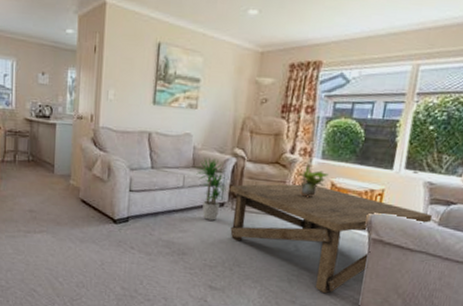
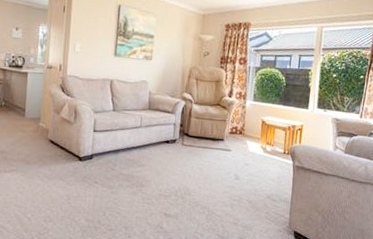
potted plant: present [195,157,229,221] -> none [151,100,180,155]
coffee table: present [229,184,433,294] -> none [180,122,340,215]
potted plant: present [297,166,329,197] -> none [235,107,260,133]

